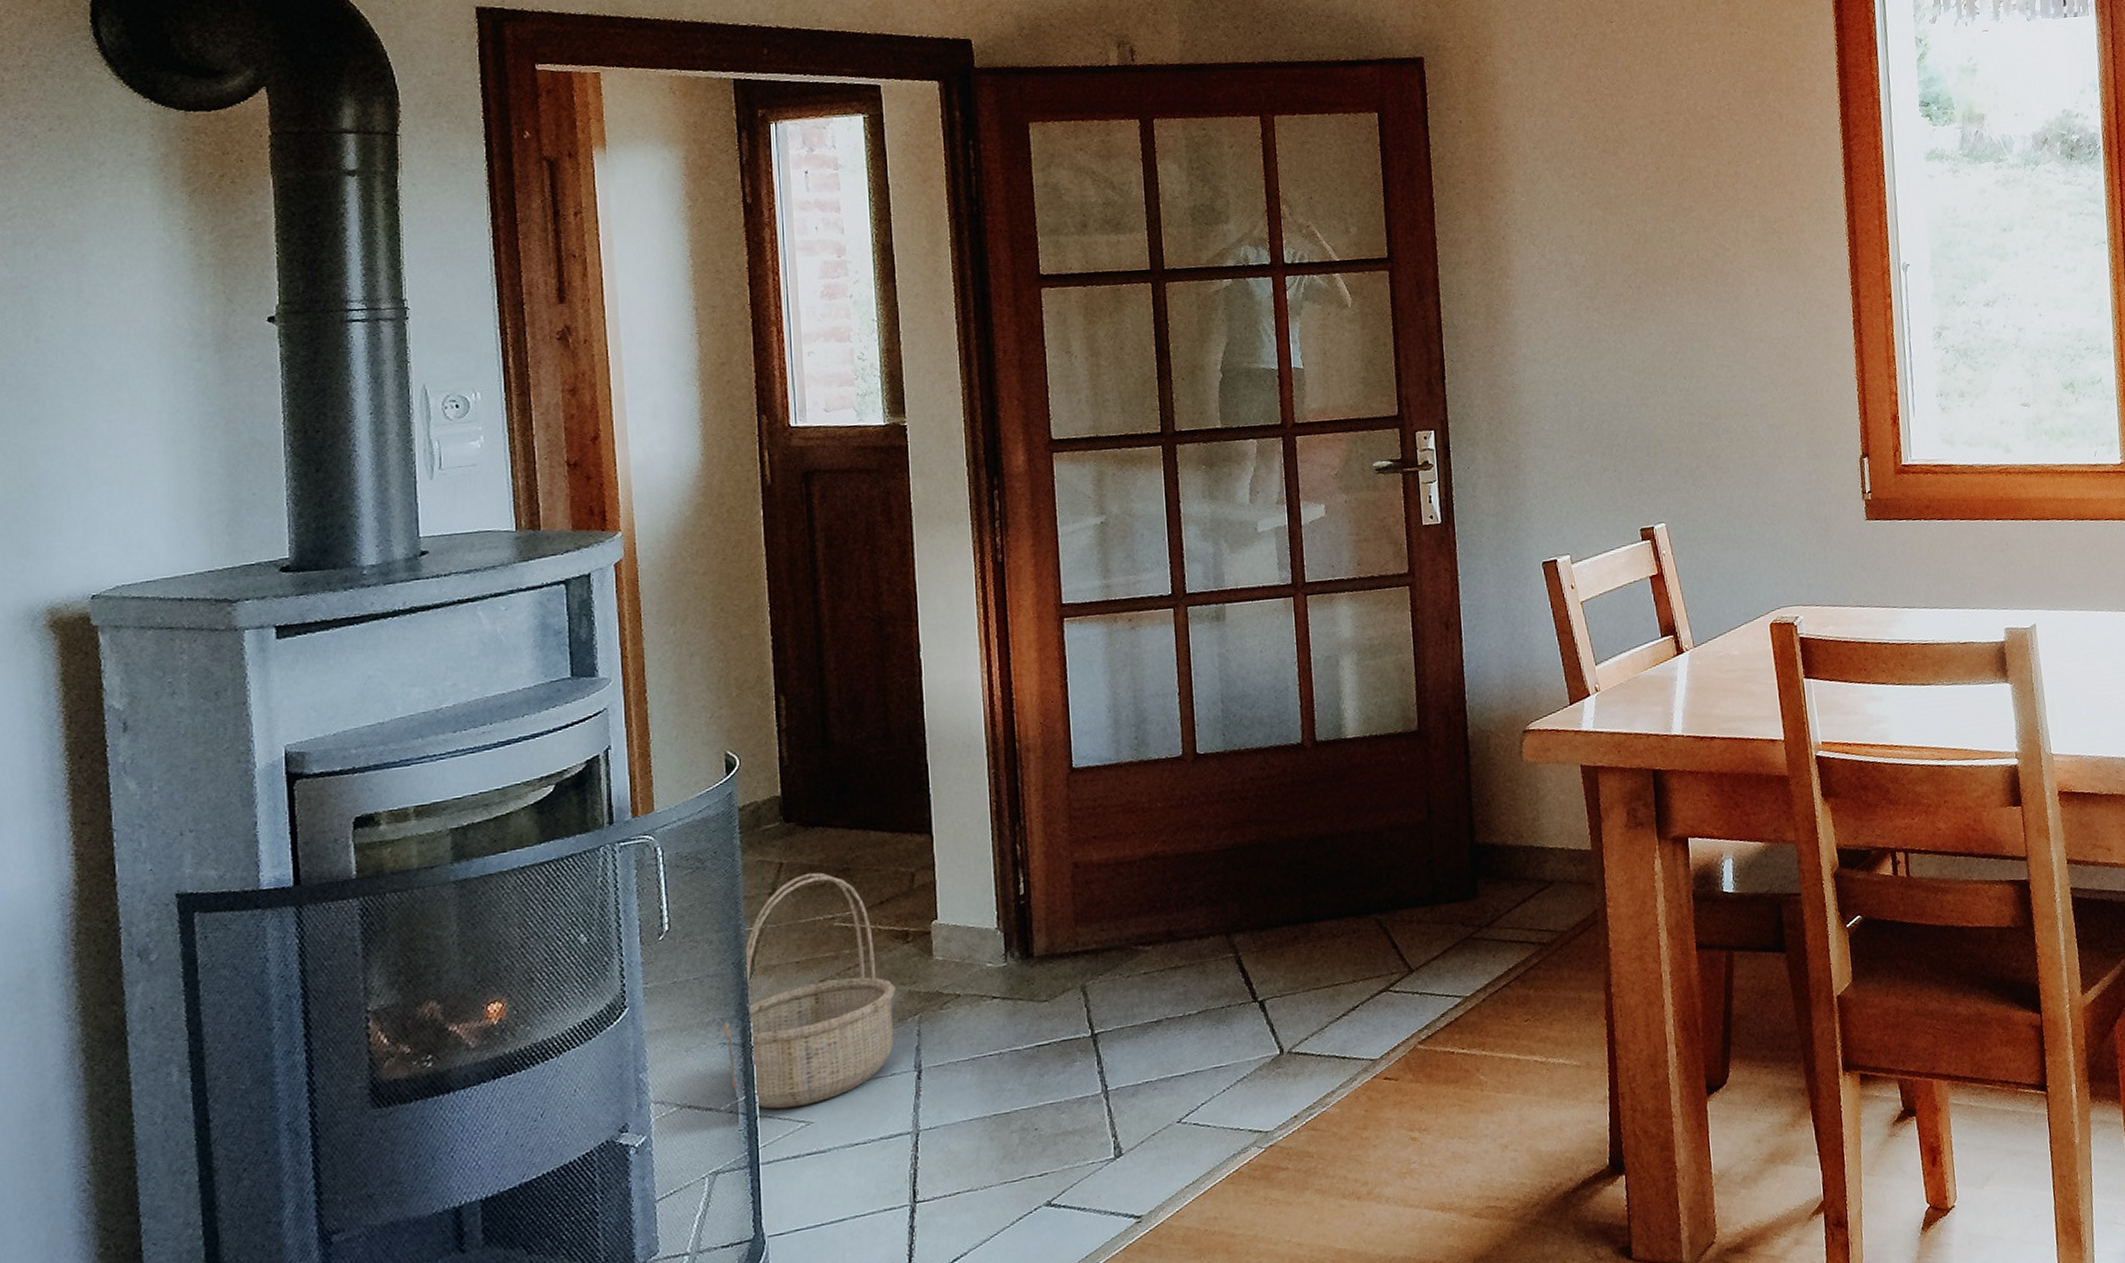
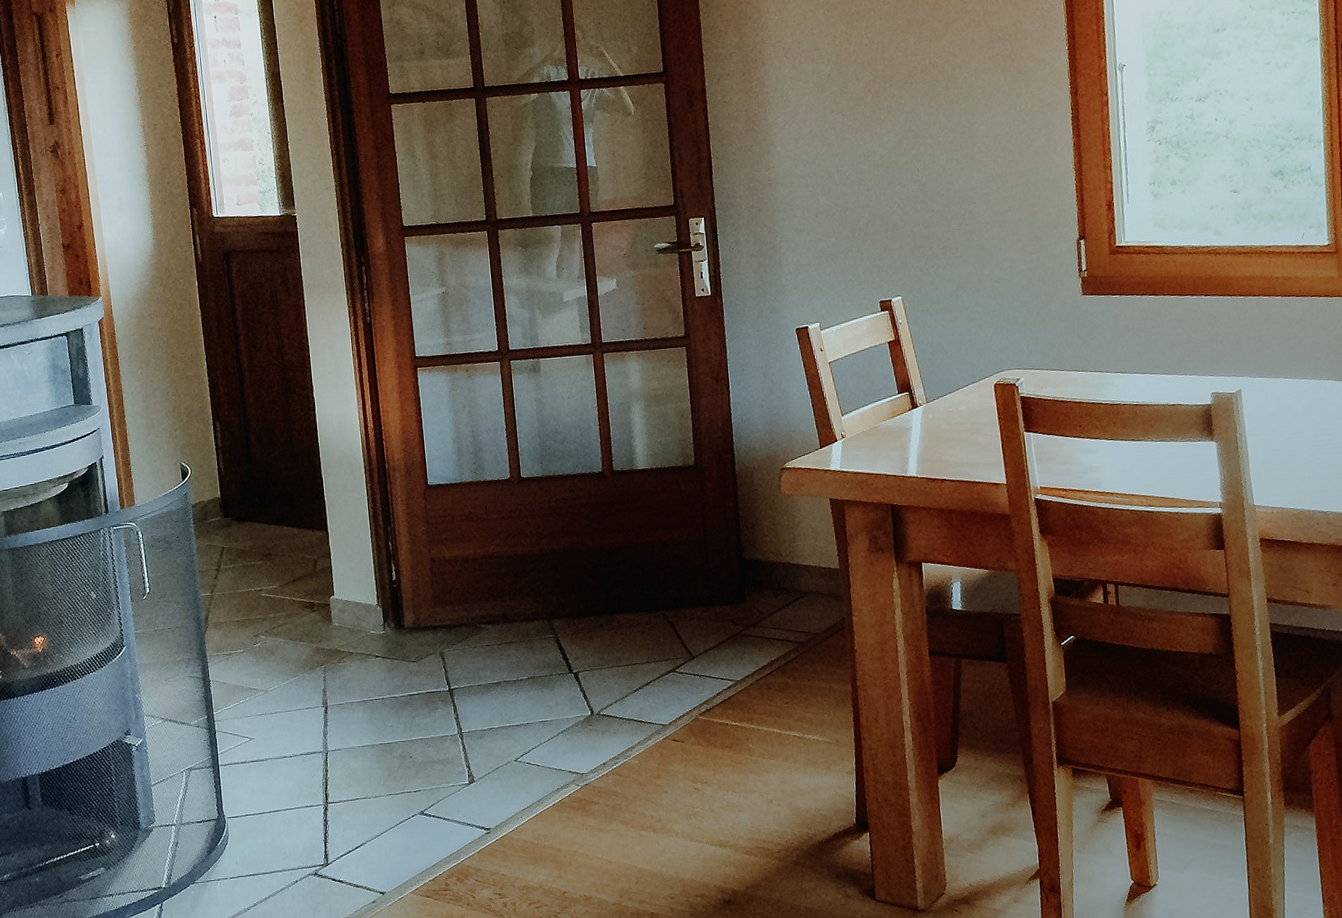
basket: present [723,872,896,1109] -> none [189,555,307,727]

